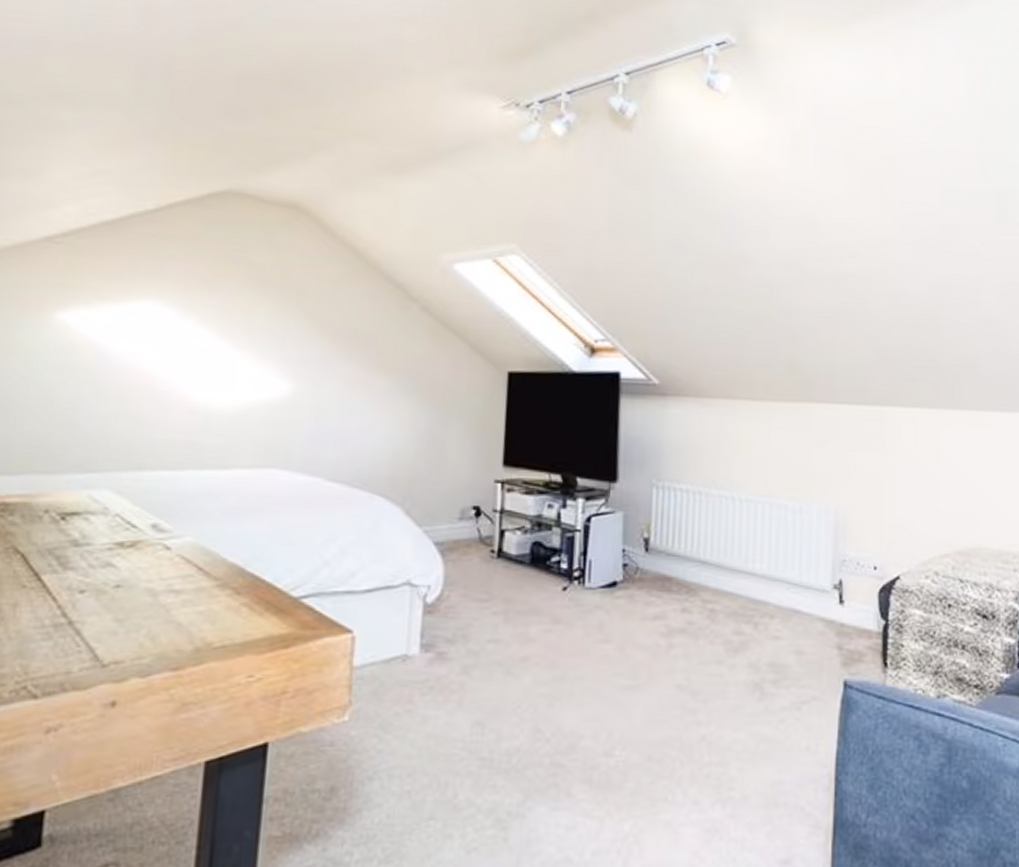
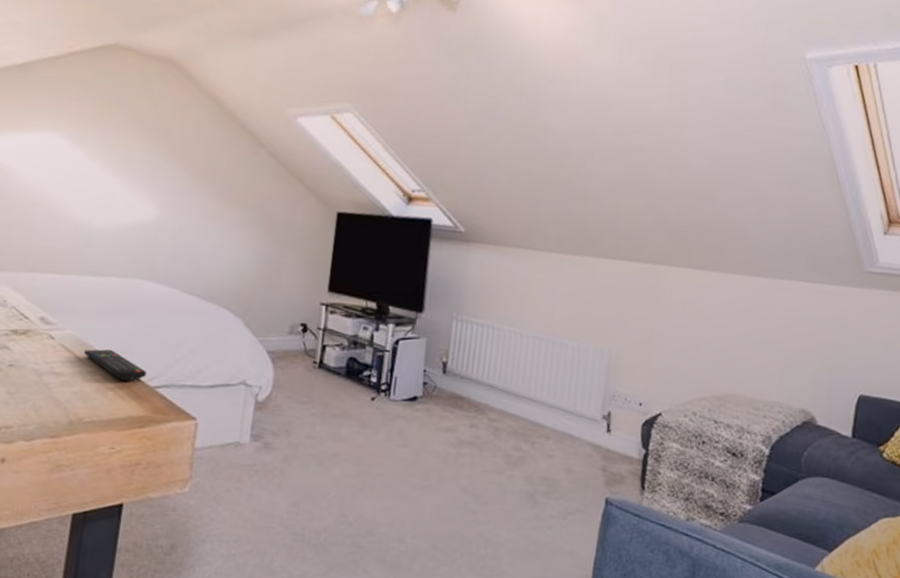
remote control: none [208,556,289,593] -> present [83,349,147,381]

